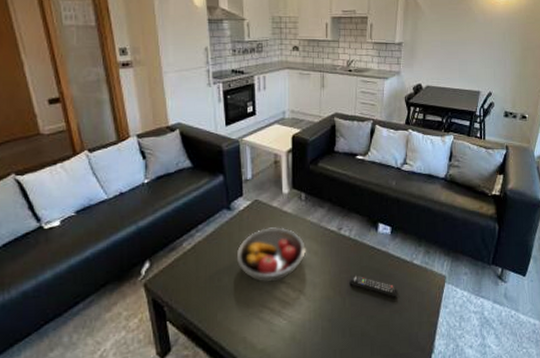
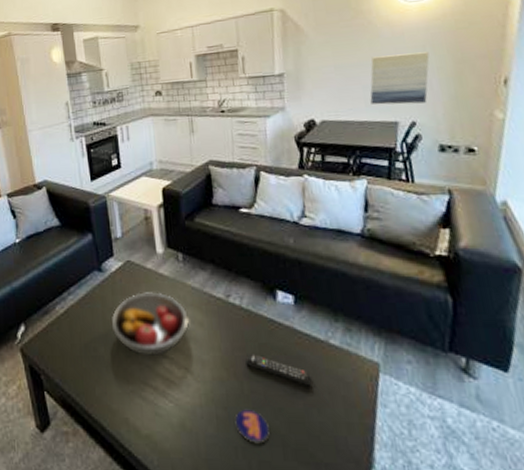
coaster: none [336,319,362,345] -> present [235,408,270,443]
wall art: none [463,37,507,78] -> present [370,51,430,105]

